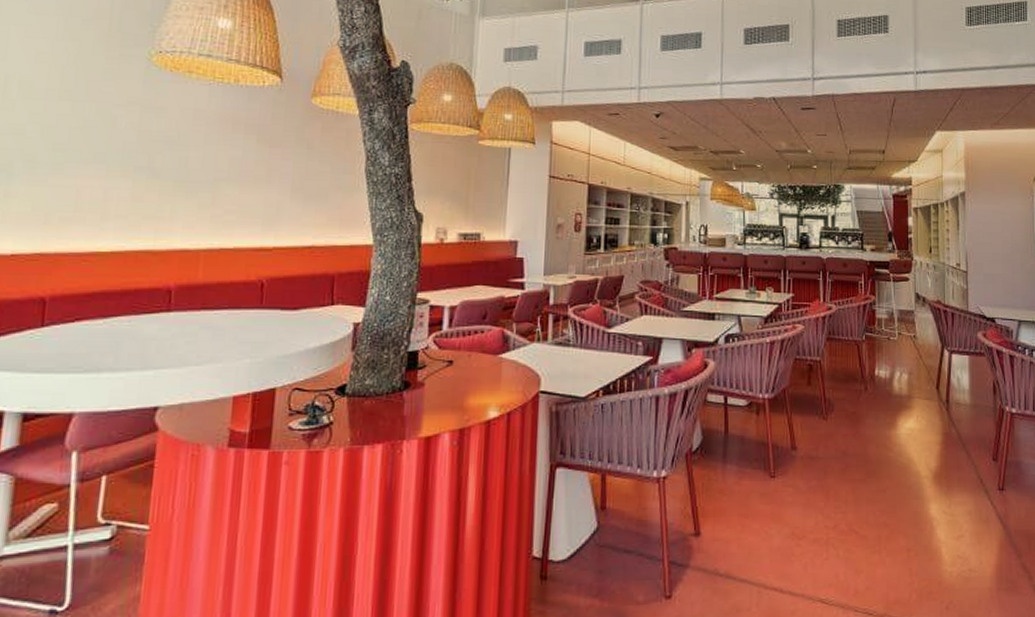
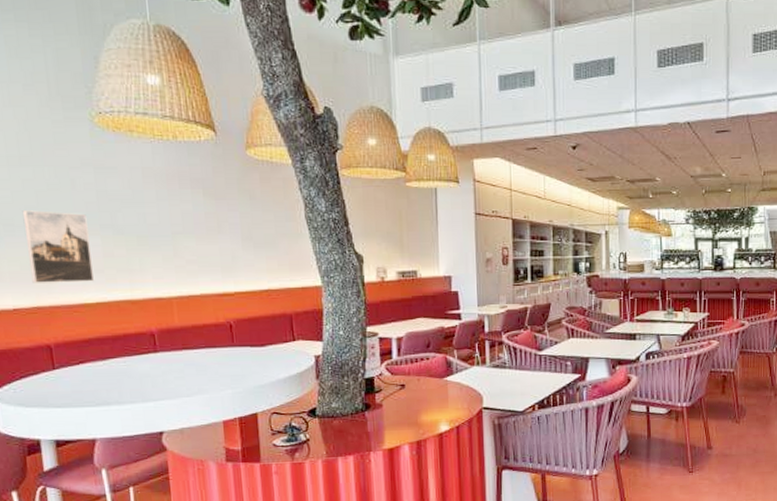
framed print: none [41,147,121,228] -> present [22,210,95,283]

